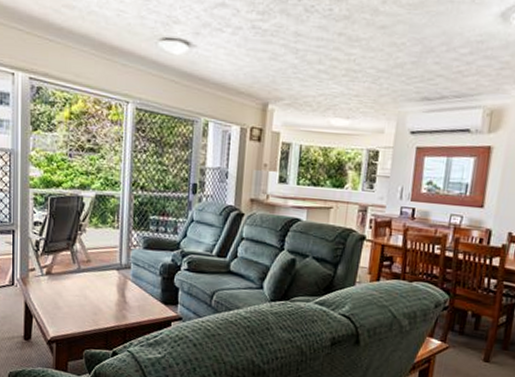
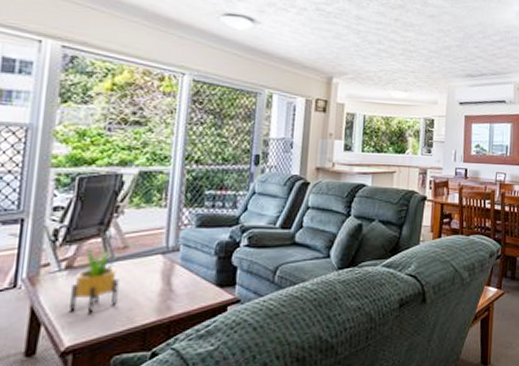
potted plant: none [51,257,85,314] -> present [69,246,119,315]

